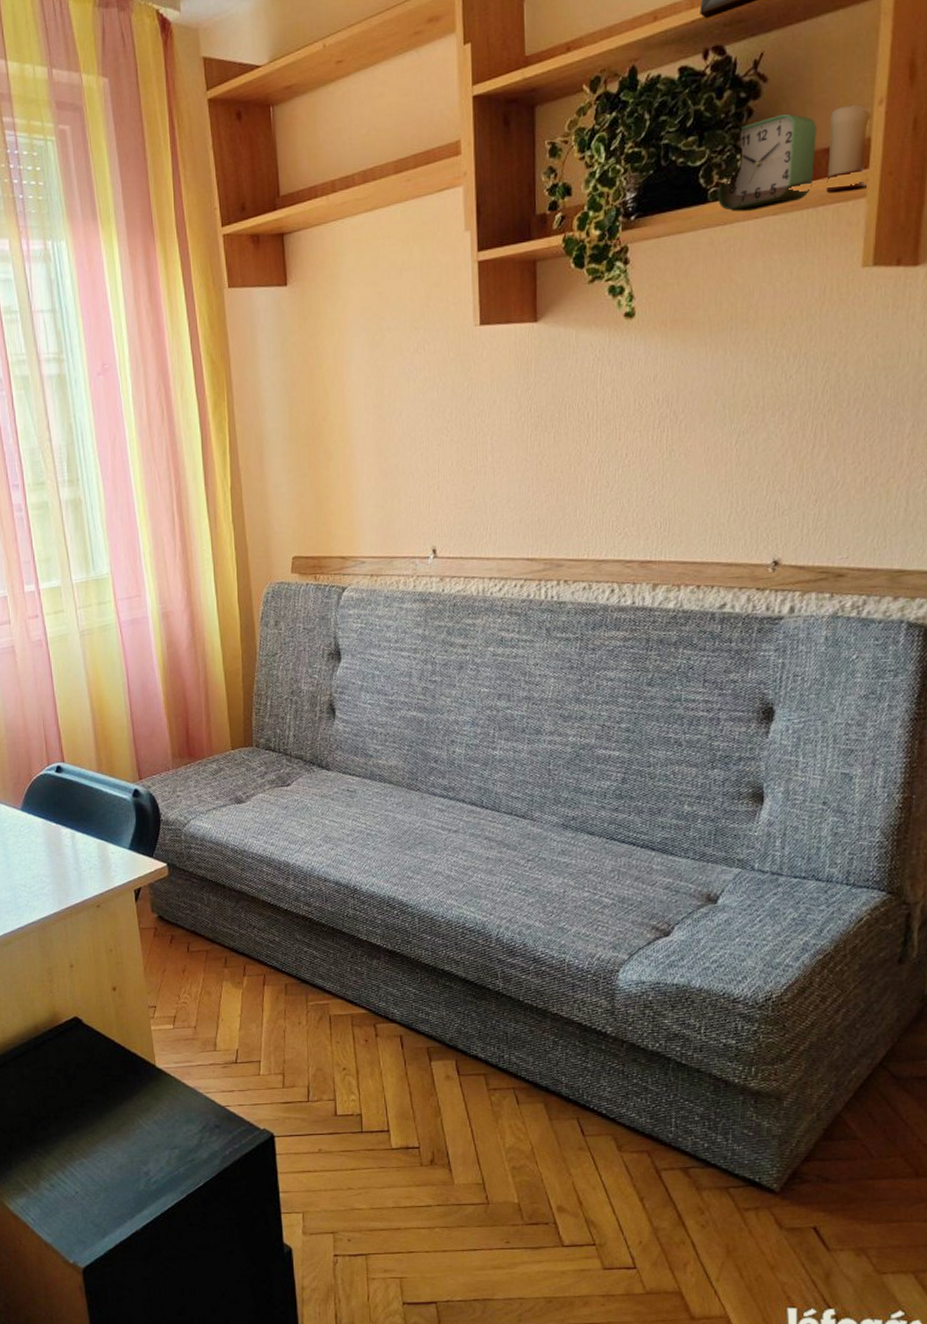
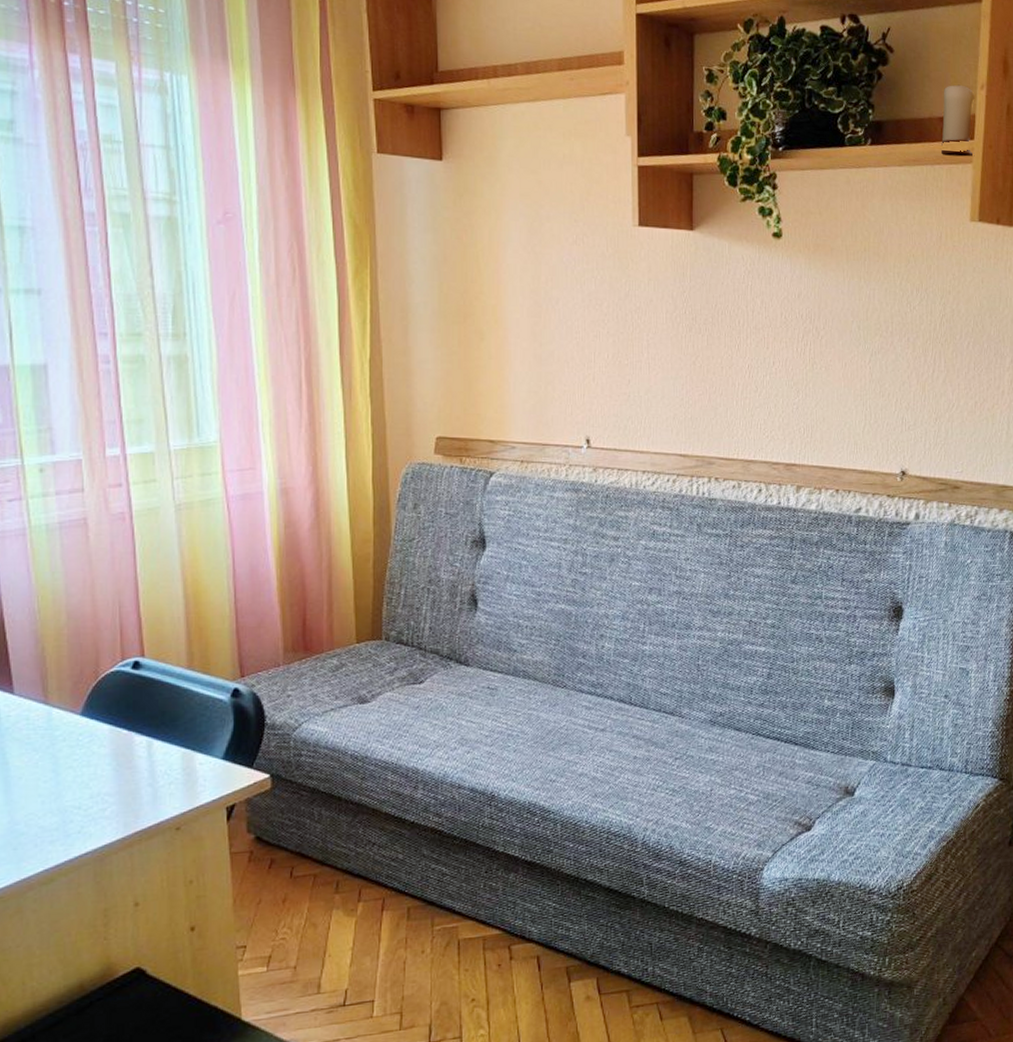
alarm clock: present [718,113,816,212] -> none [853,82,933,160]

